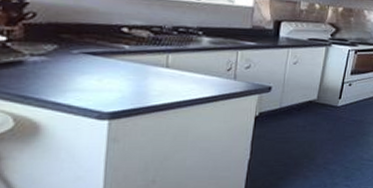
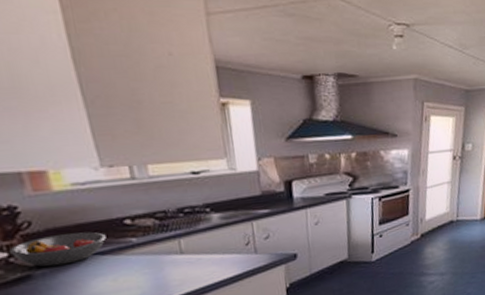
fruit bowl: none [9,29,102,58] -> present [9,231,106,267]

